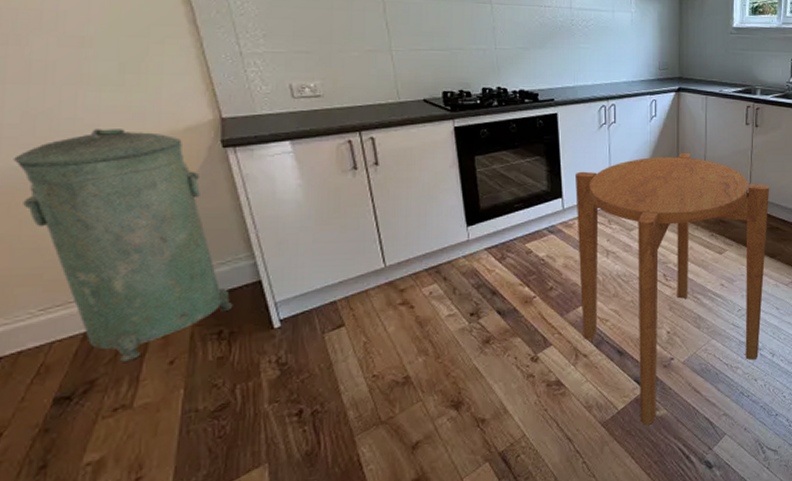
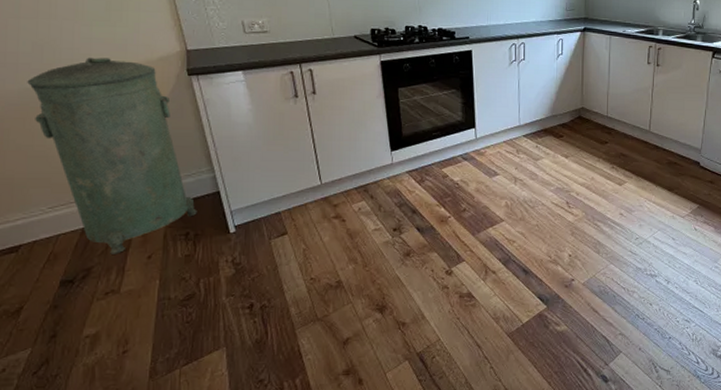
round table: present [575,152,770,425] -> none [487,89,669,339]

